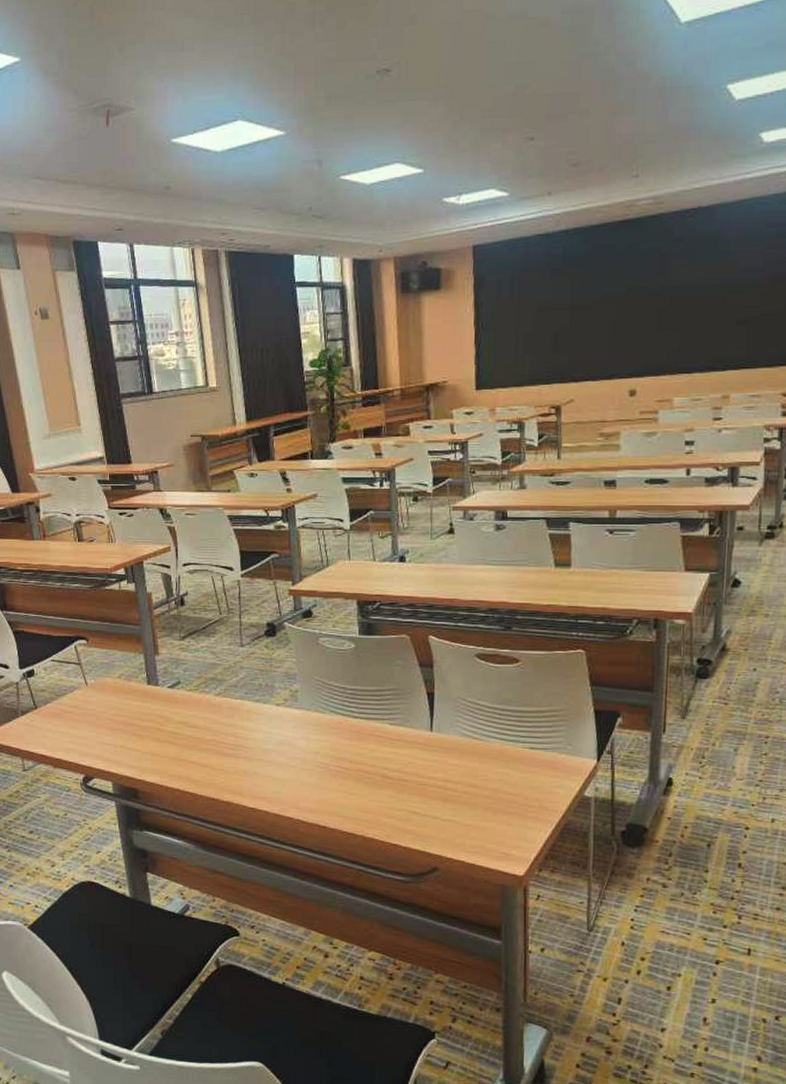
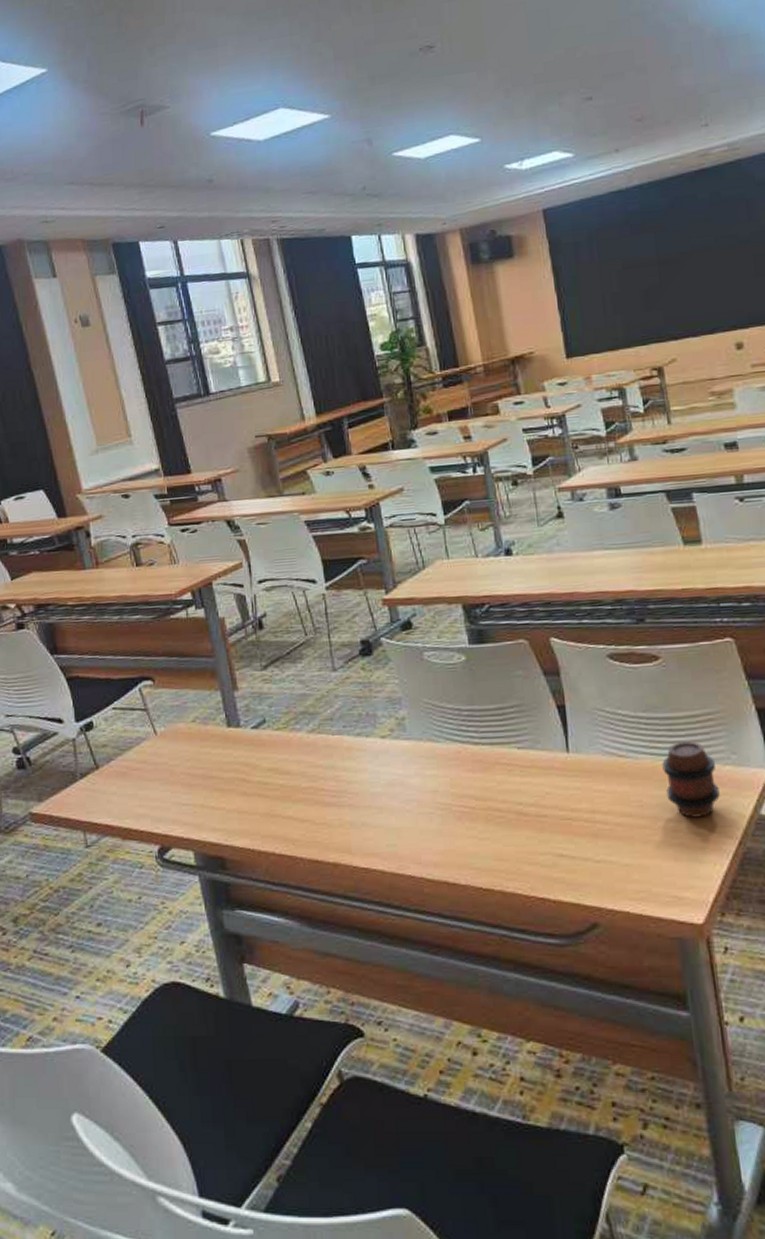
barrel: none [508,731,553,793] -> present [662,741,720,818]

